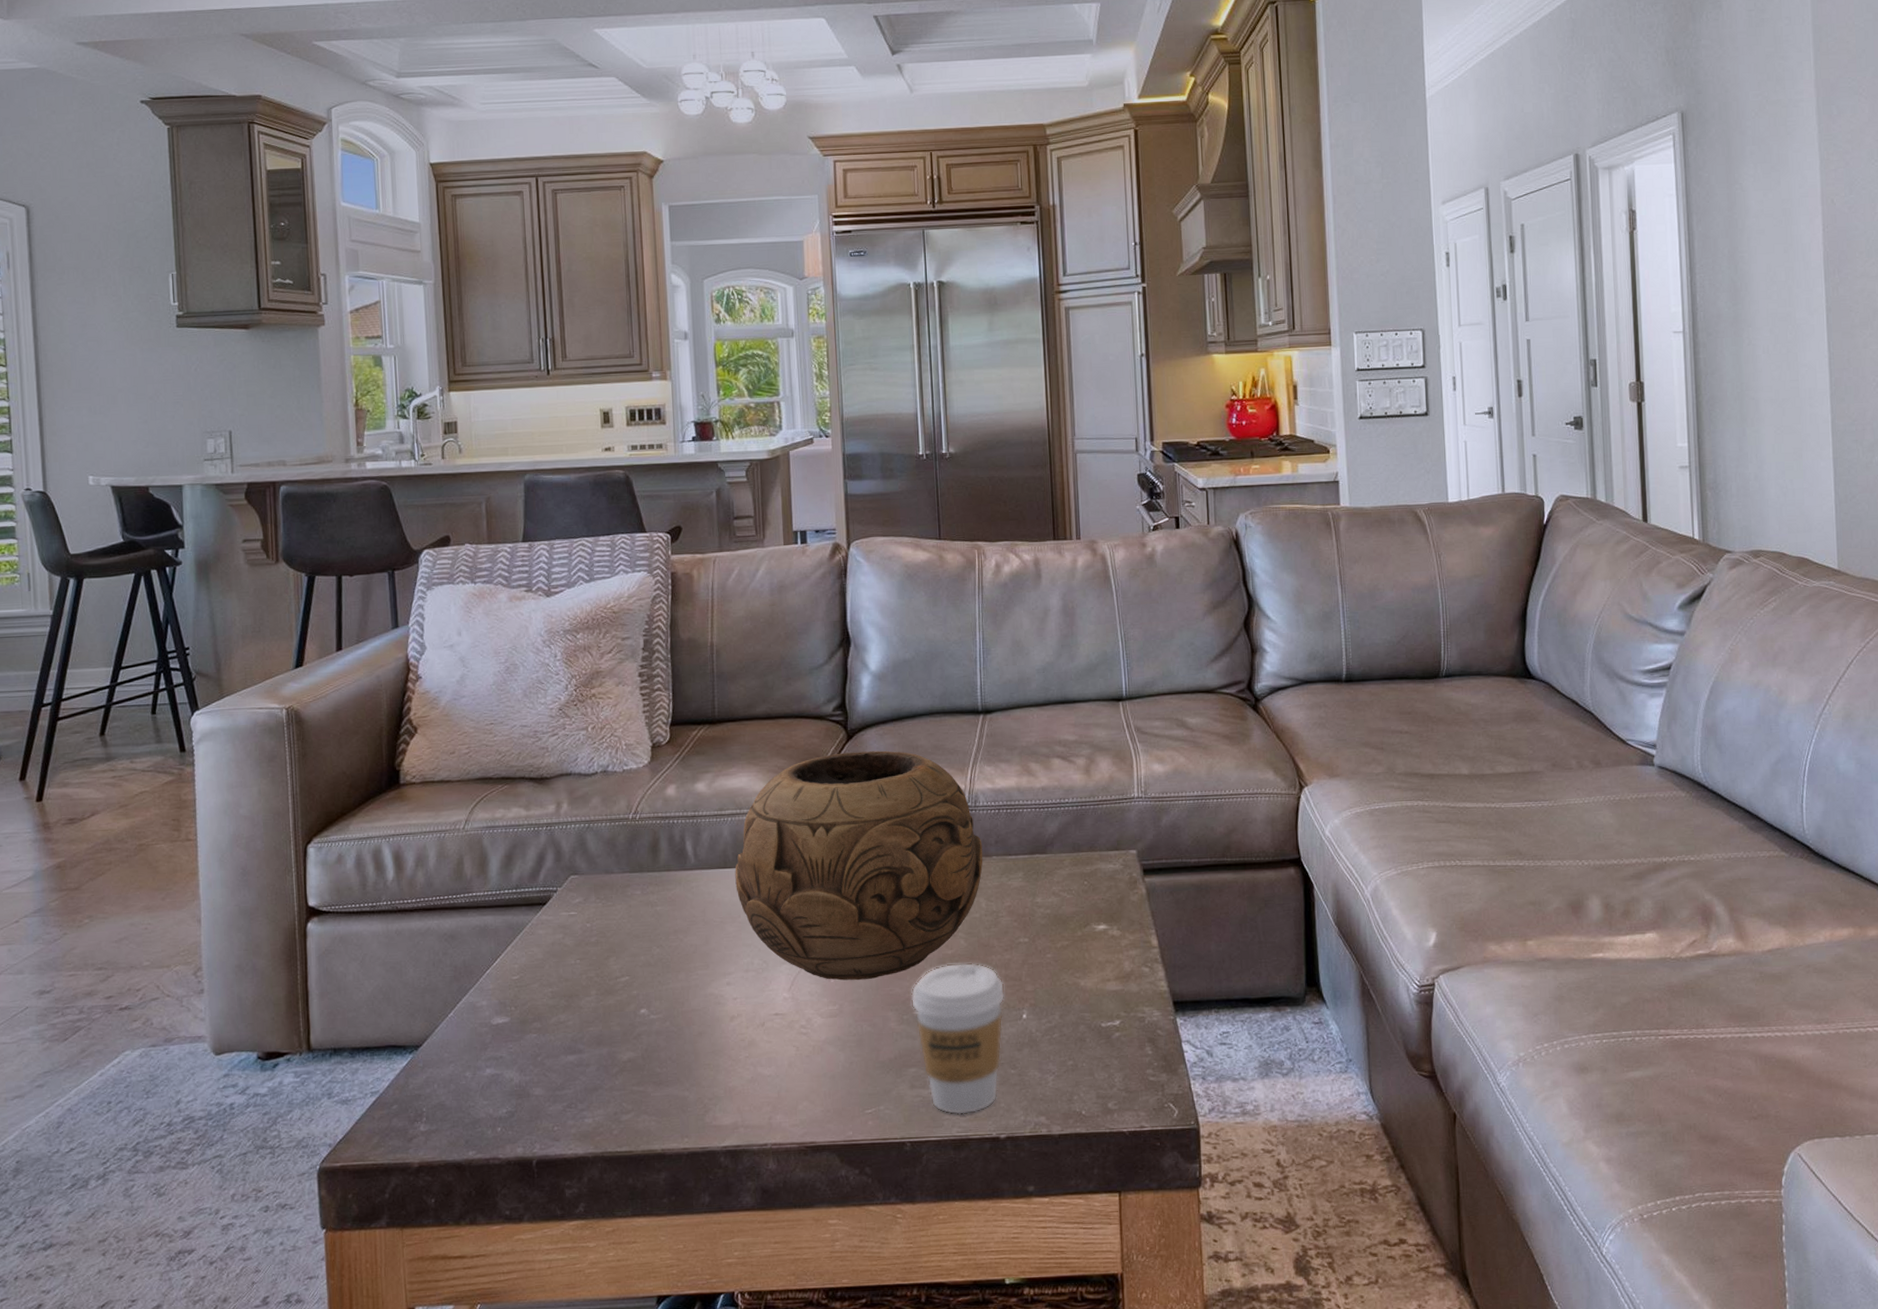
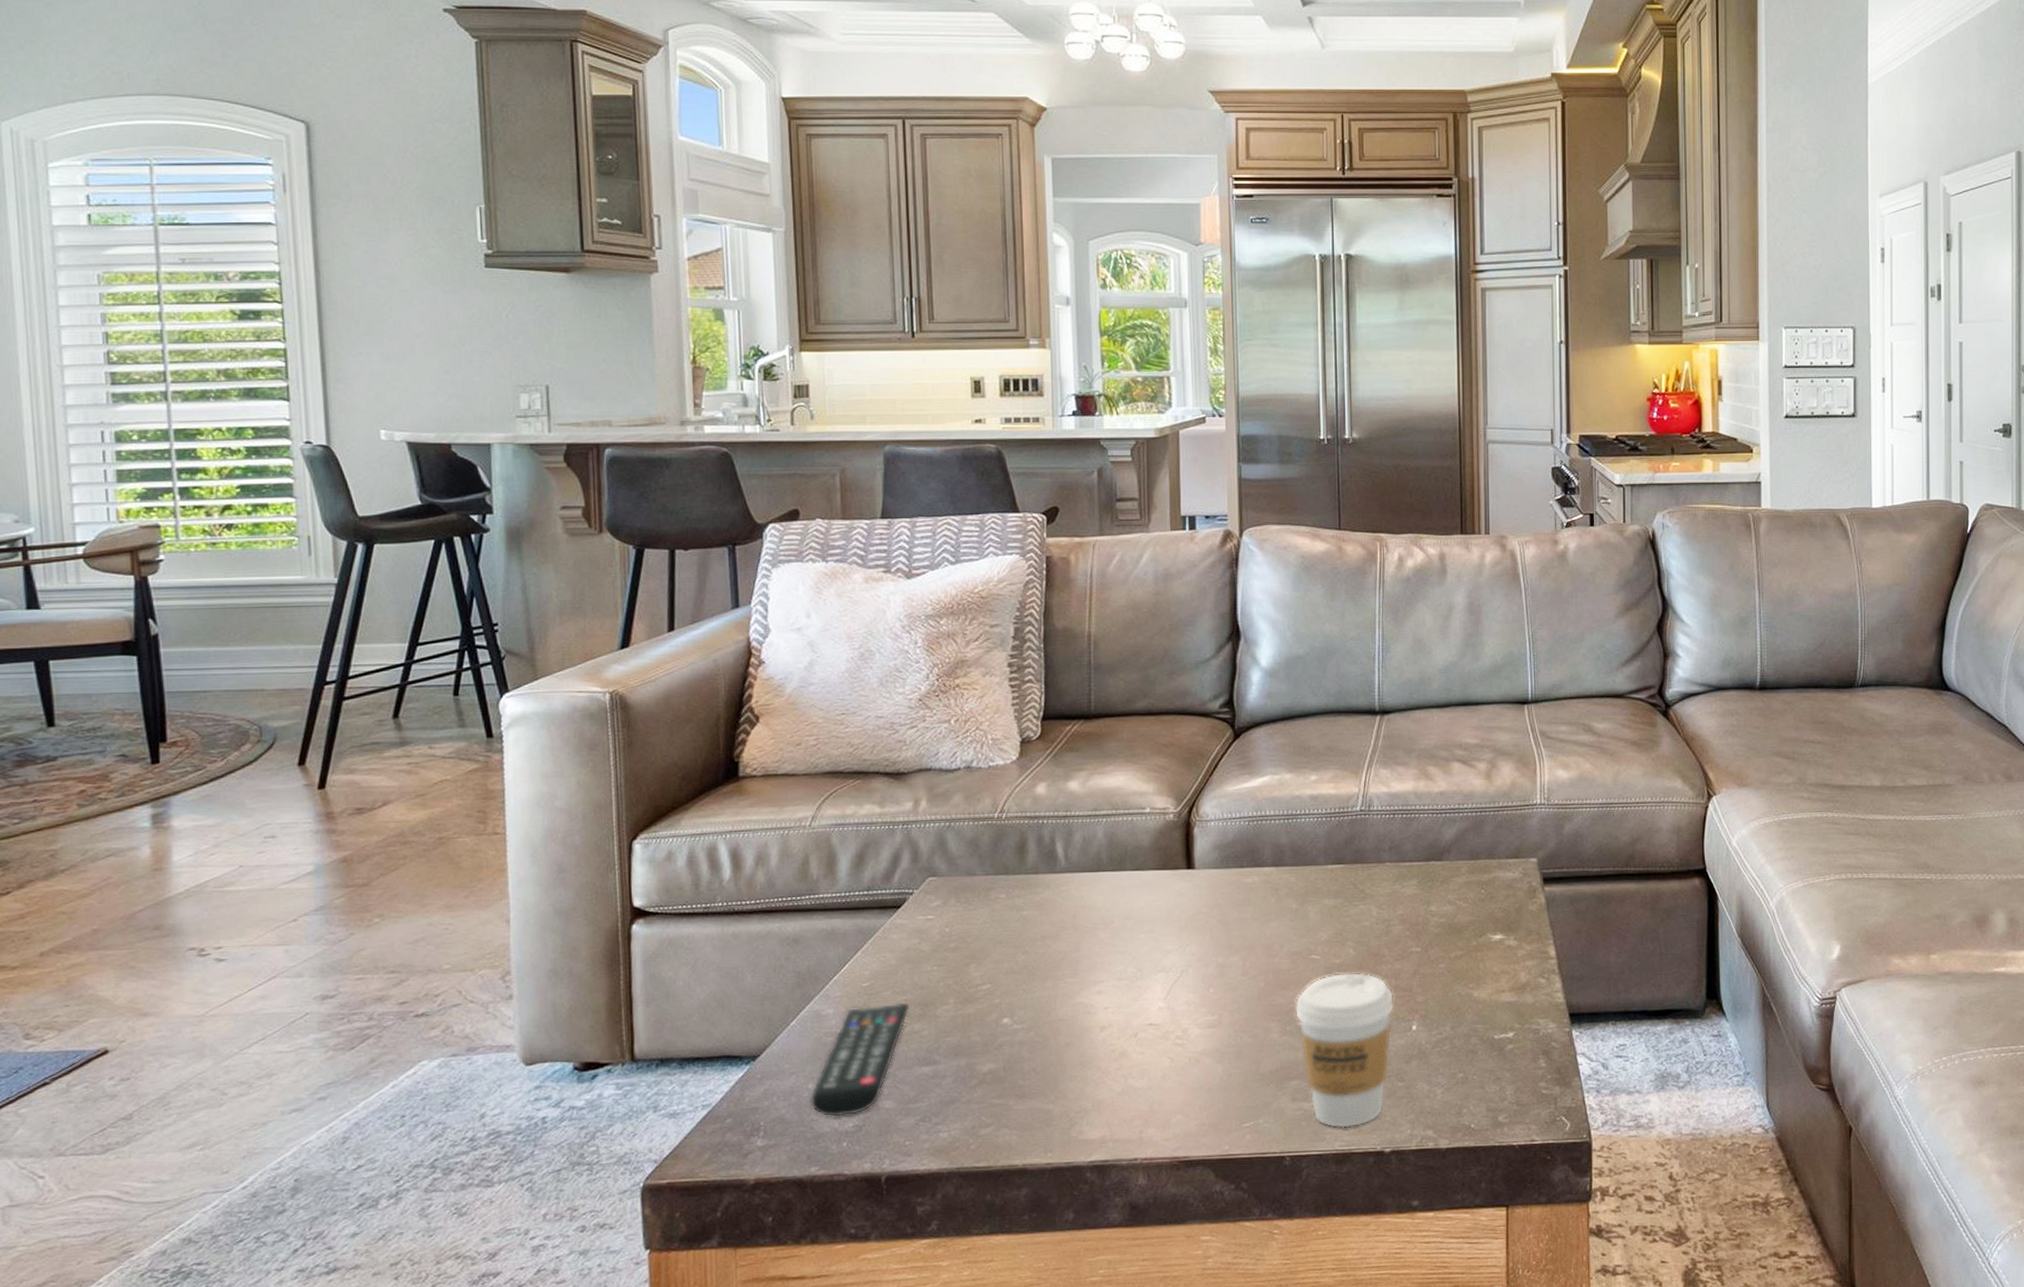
remote control: none [467,994,556,1104] -> present [810,1002,910,1117]
decorative bowl: present [735,750,983,981] -> none [1109,750,1376,990]

